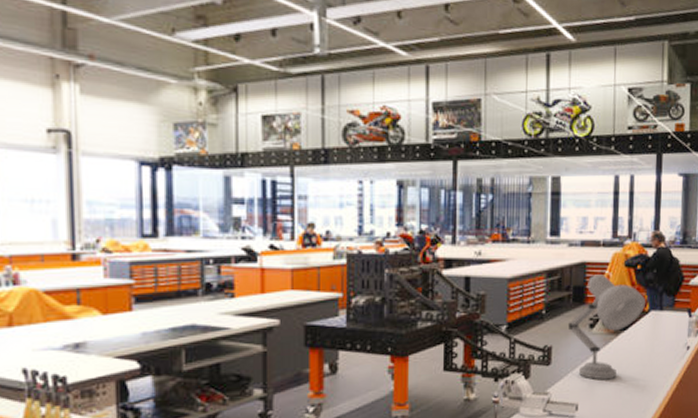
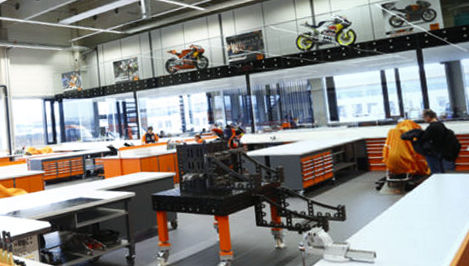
desk lamp: present [568,274,646,380] -> none [357,147,427,232]

